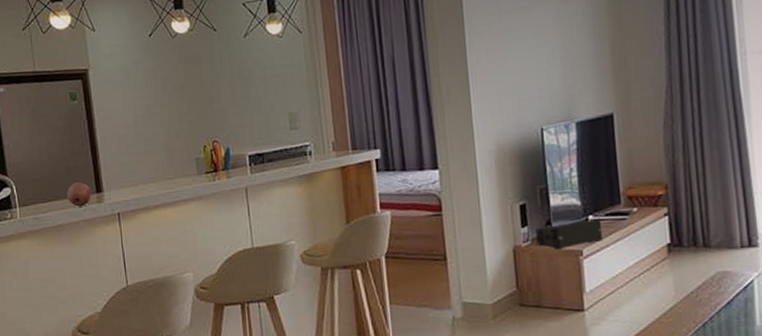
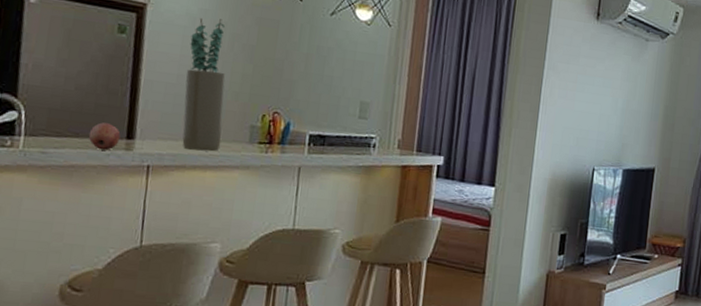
vase: none [129,66,174,193] -> present [182,17,226,152]
speaker: present [536,219,603,250] -> none [568,257,627,281]

